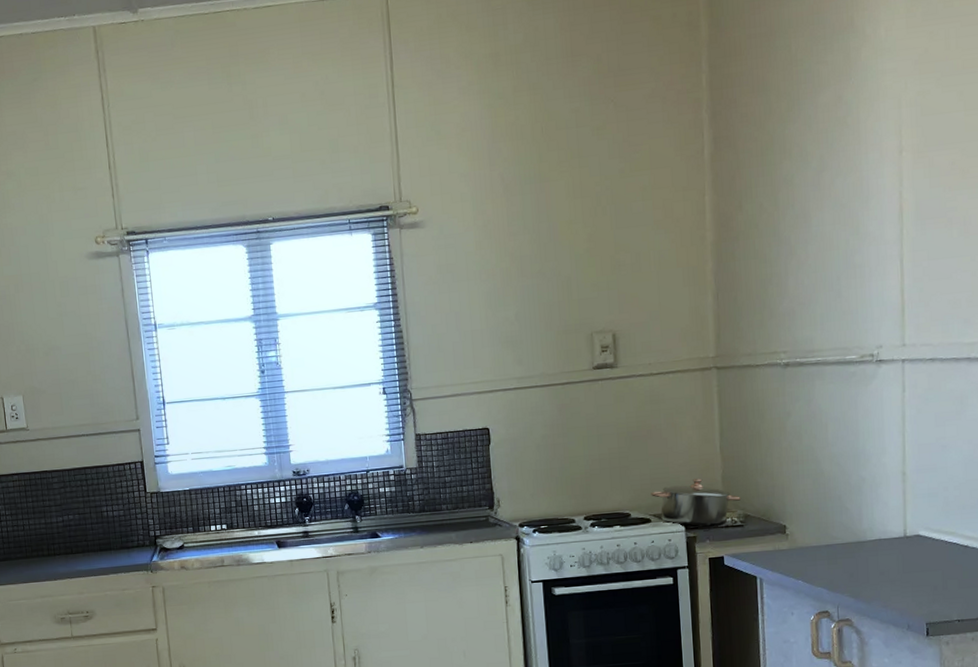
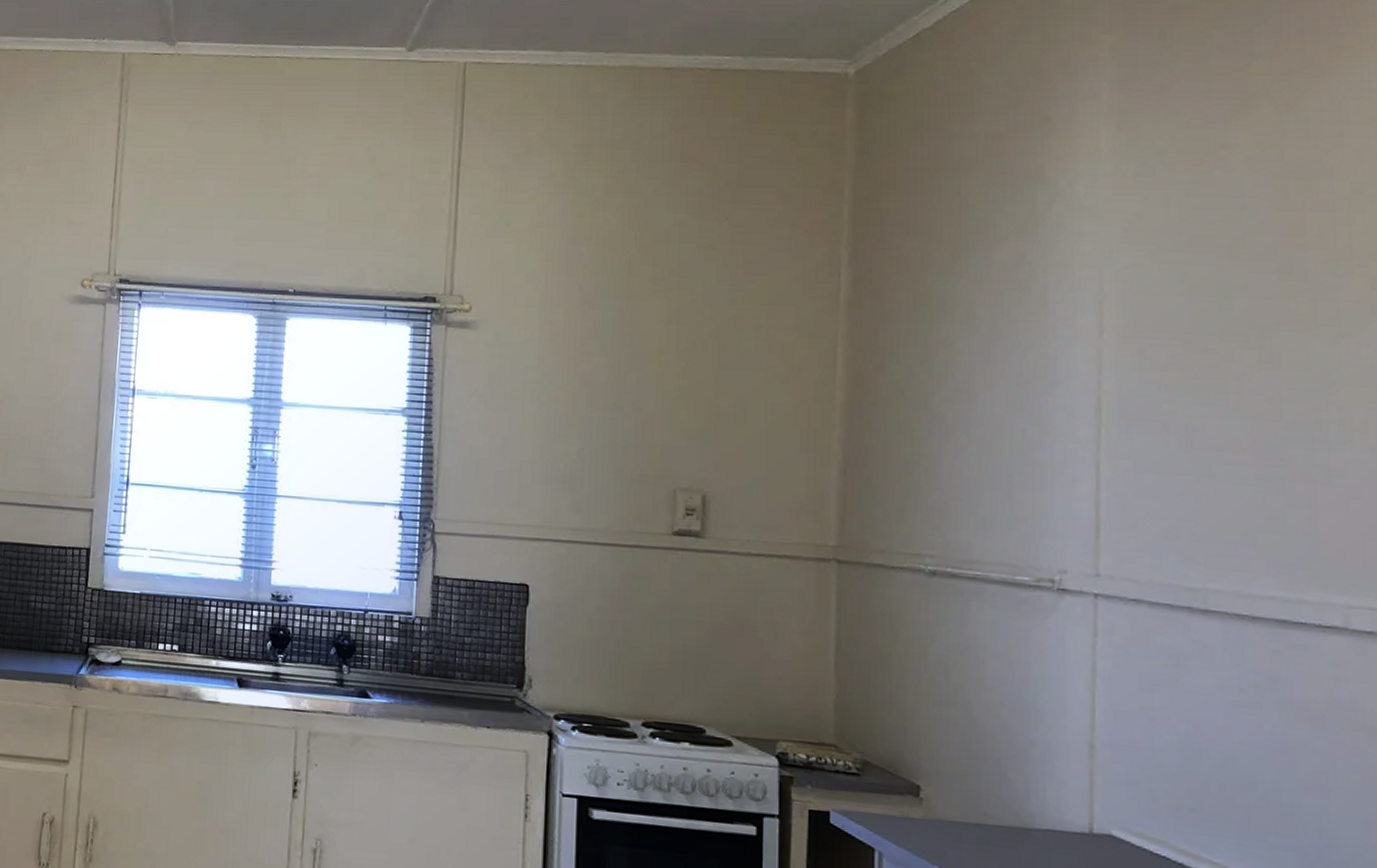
cooking pot: present [651,479,742,527] -> none [735,700,860,770]

